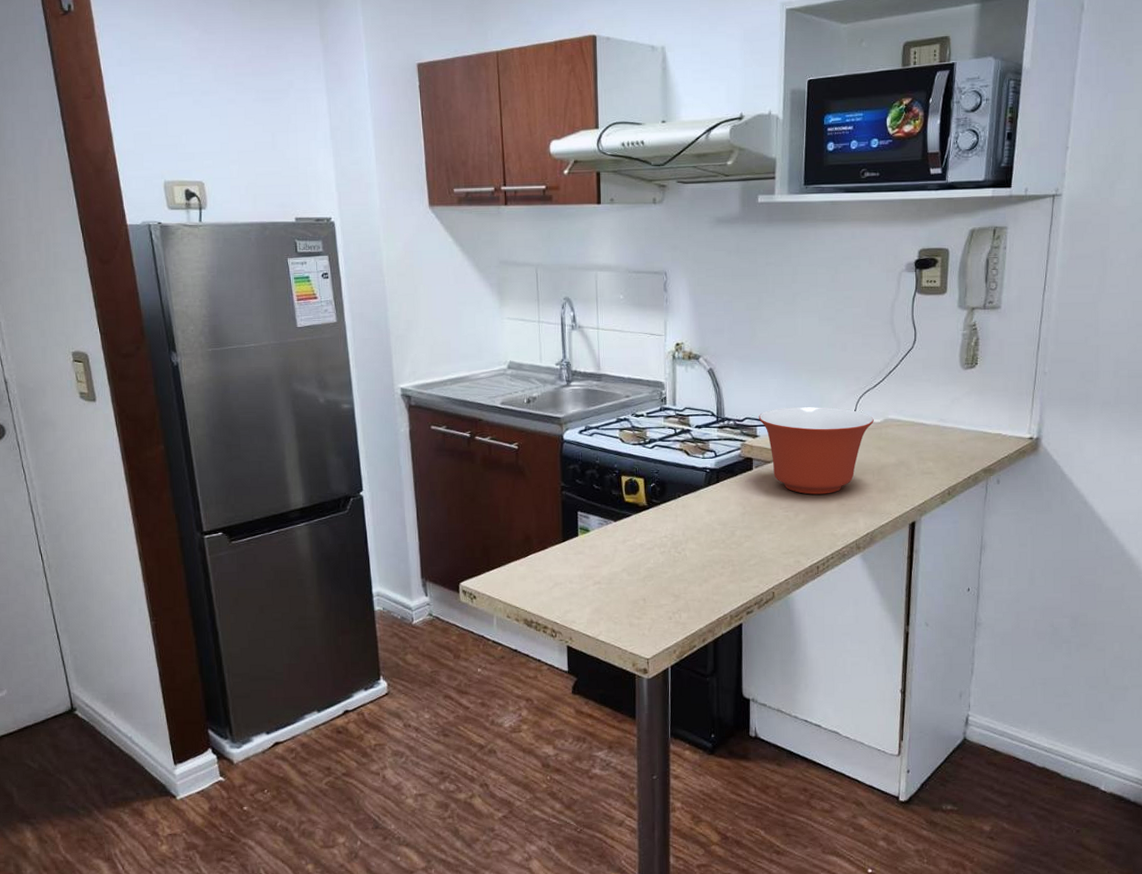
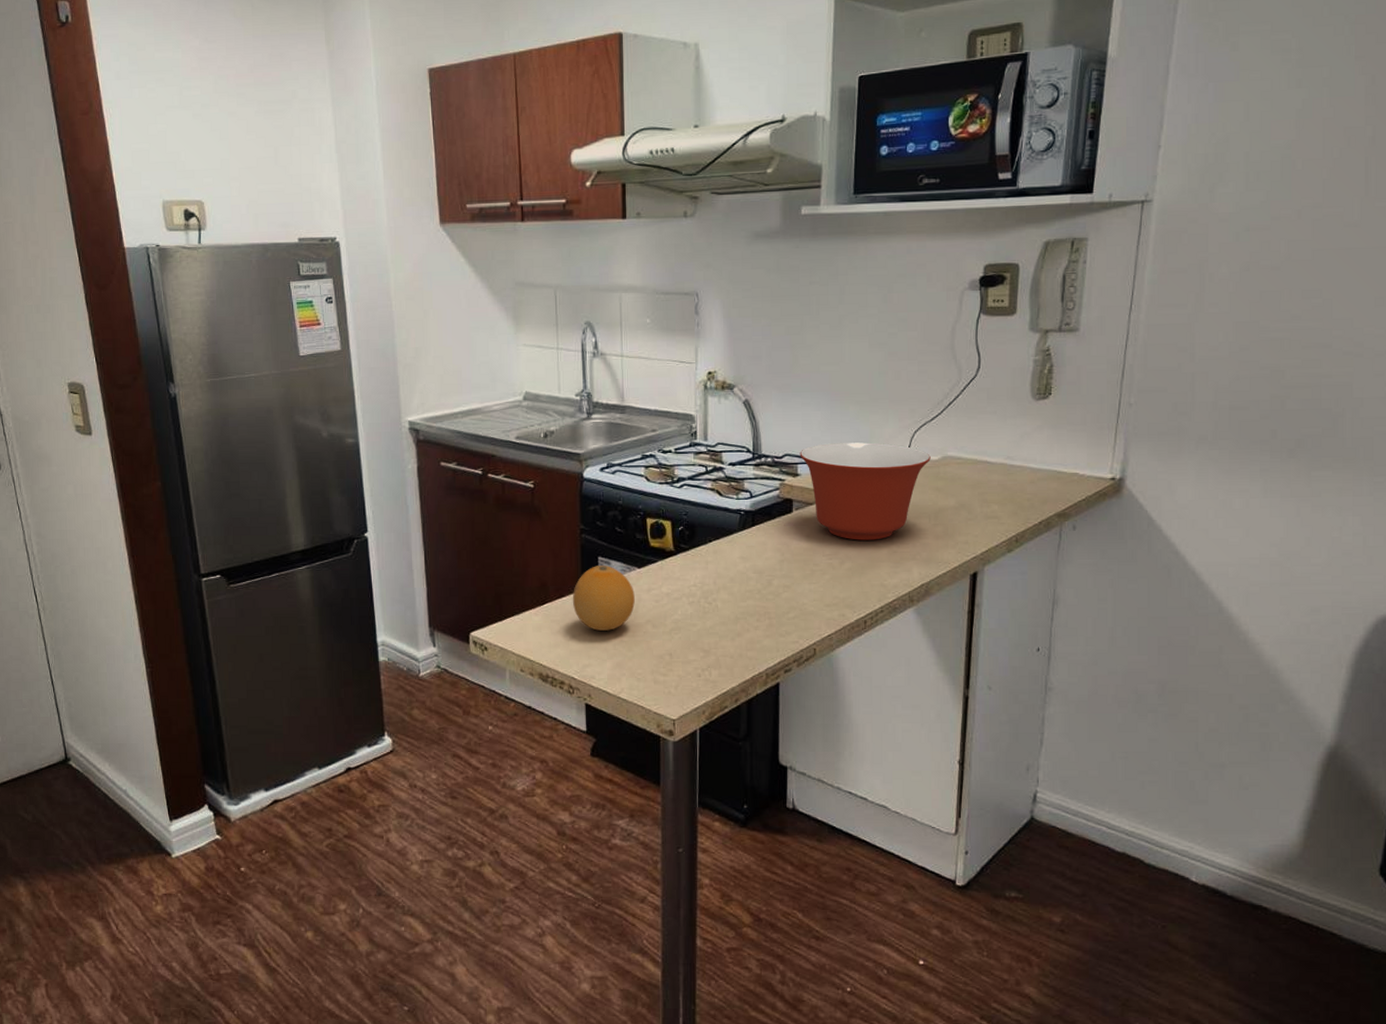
fruit: none [554,519,611,579] -> present [572,565,635,631]

